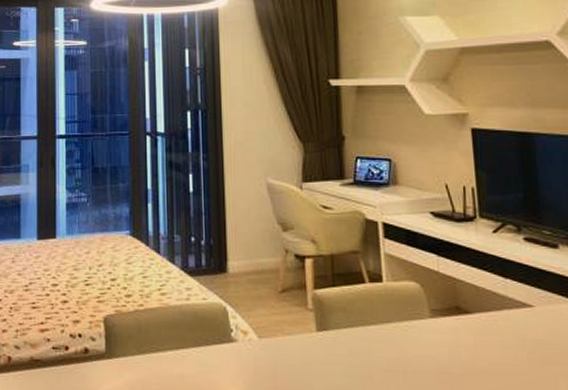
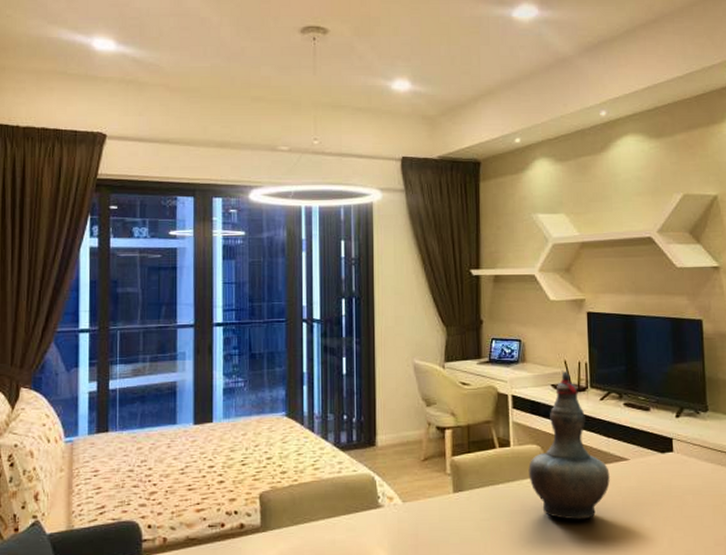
decorative vase: none [406,194,510,376] -> present [528,369,610,520]

